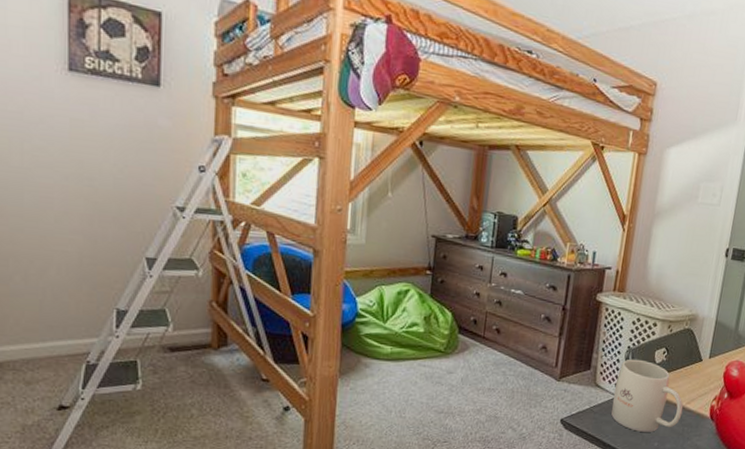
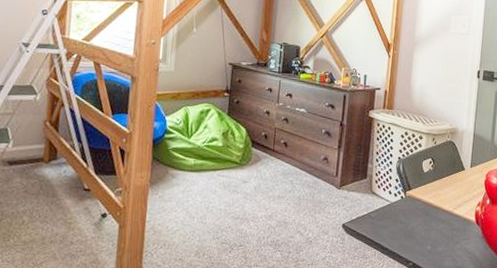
mug: present [610,359,683,432] -> none [386,168,451,236]

